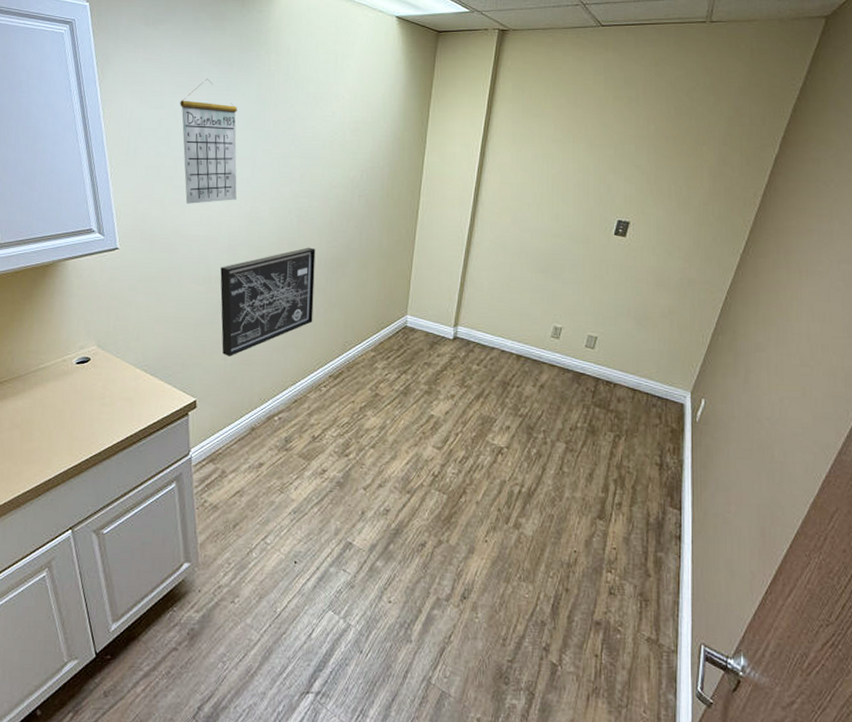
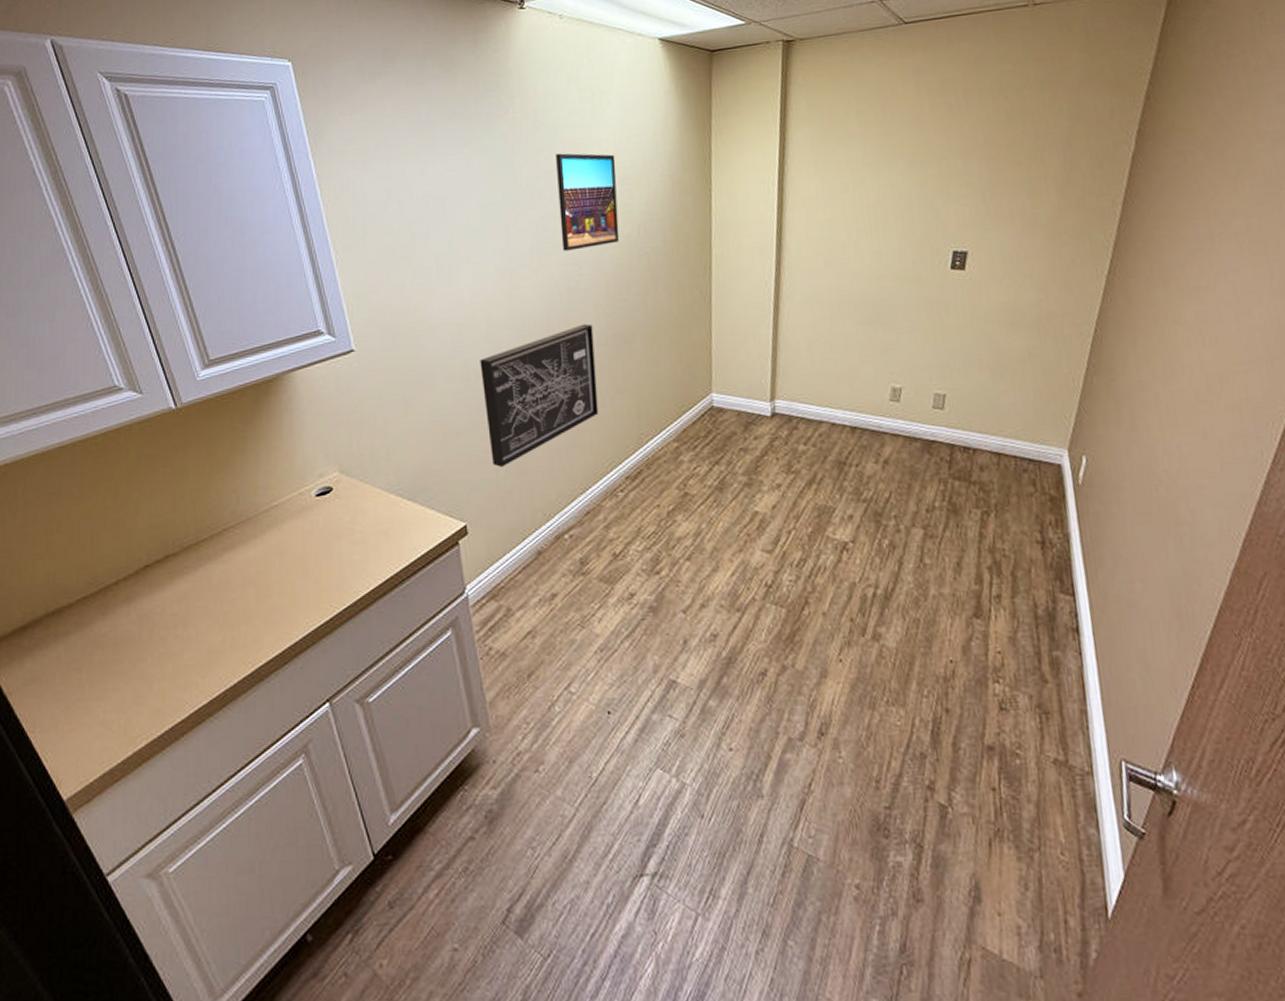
calendar: present [180,78,237,204] -> none [411,135,491,288]
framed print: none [297,104,349,186] -> present [556,153,620,251]

